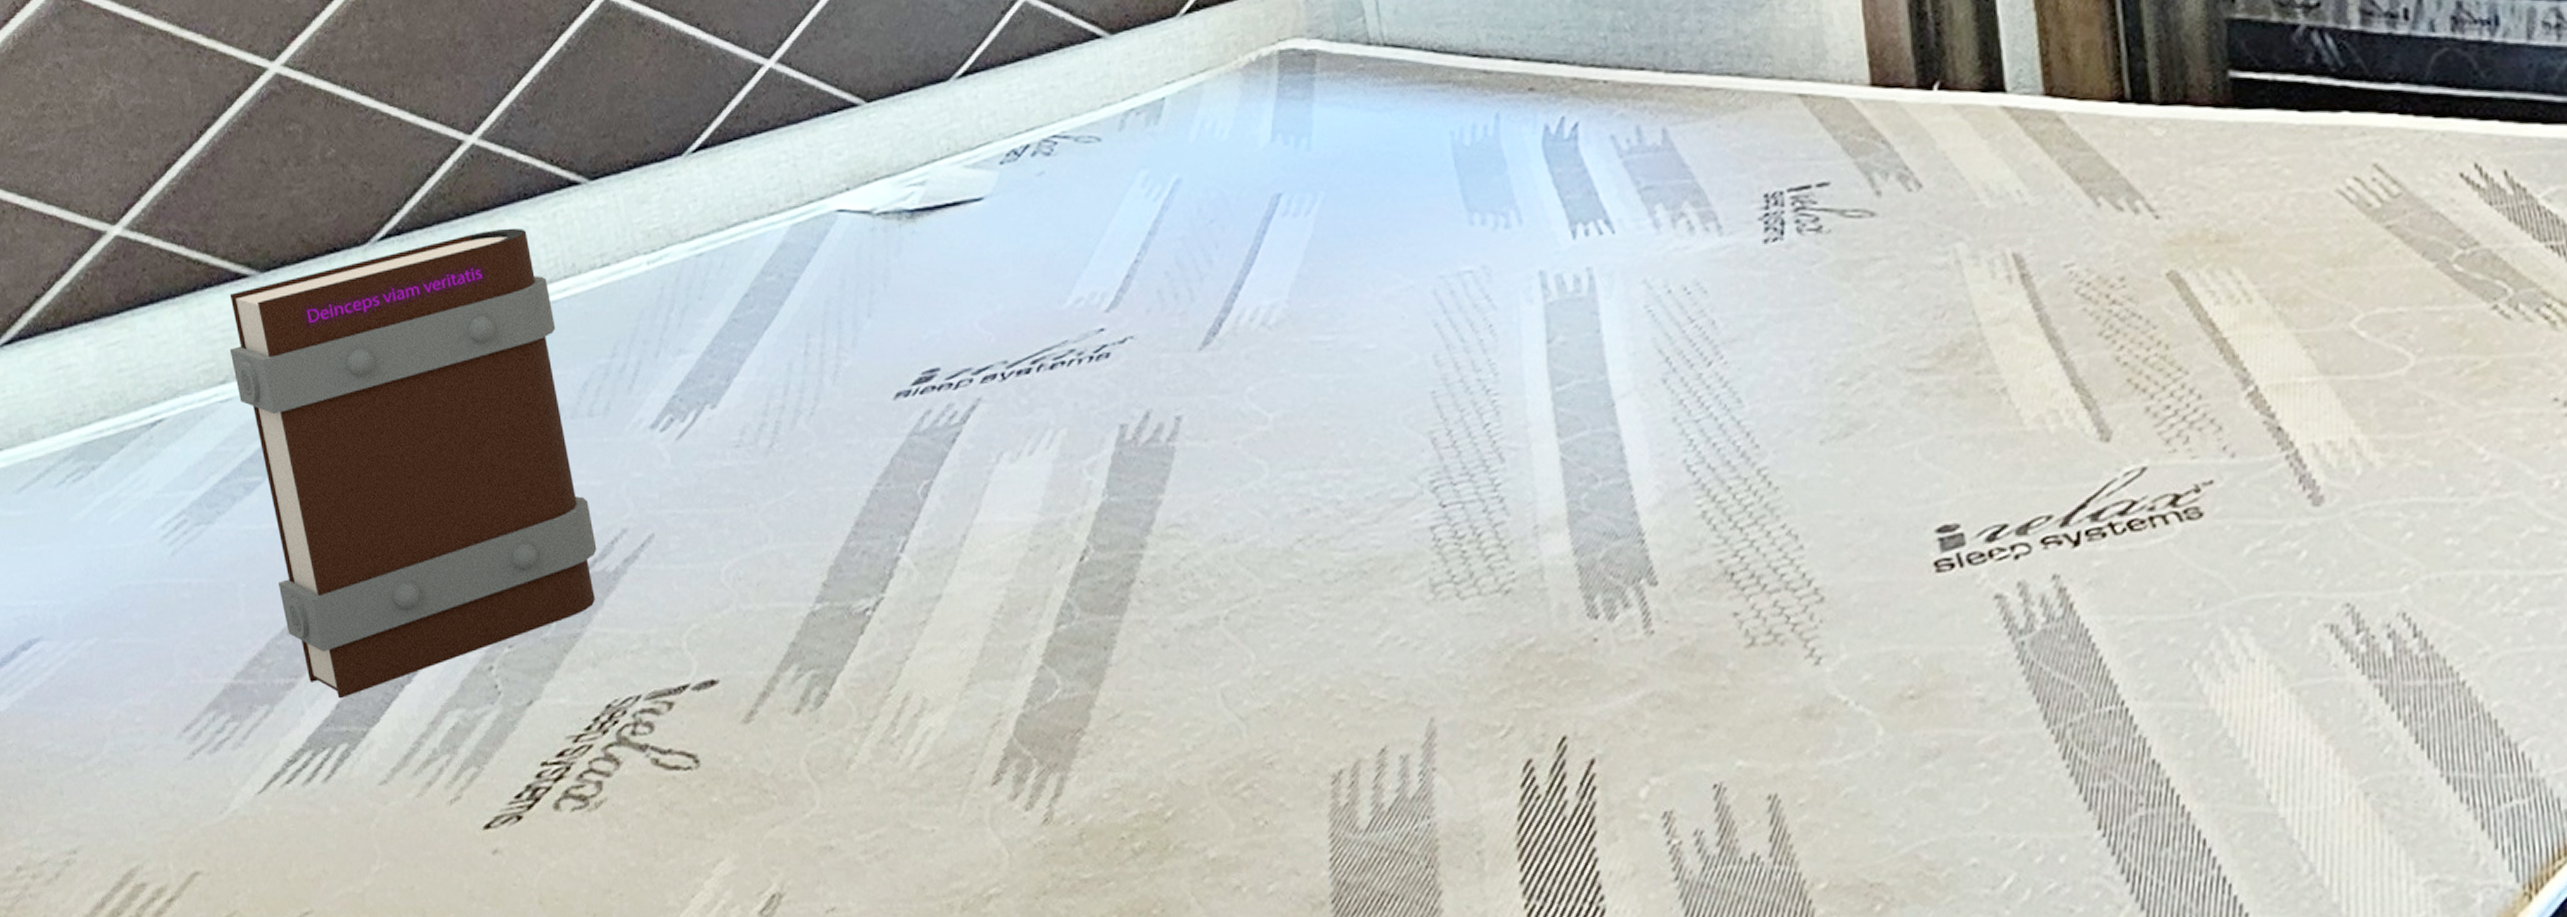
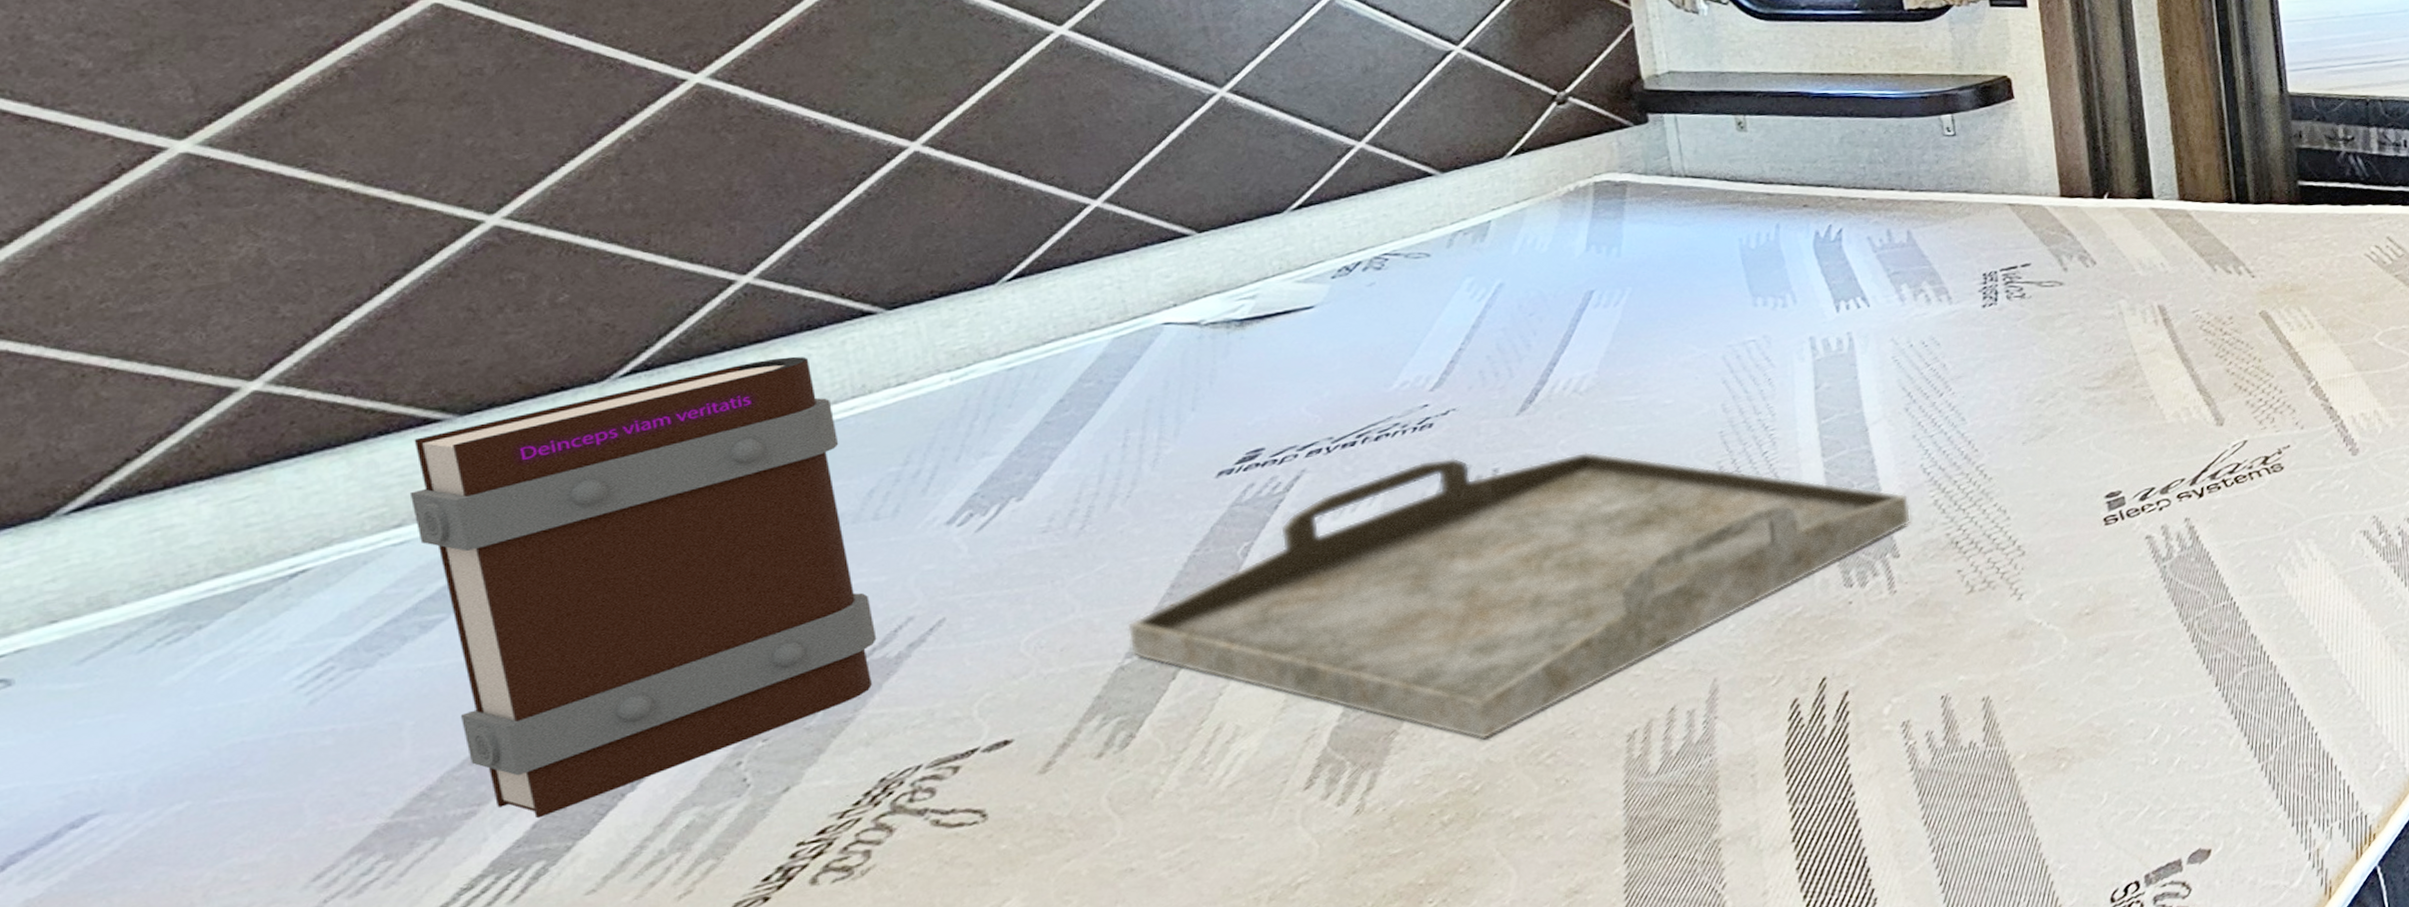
serving tray: none [817,398,1672,755] -> present [1128,451,1912,740]

